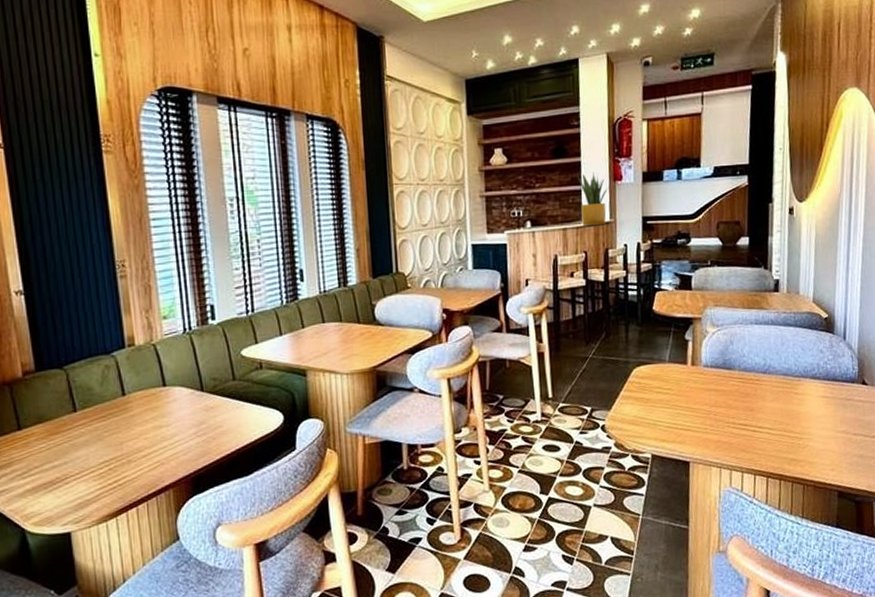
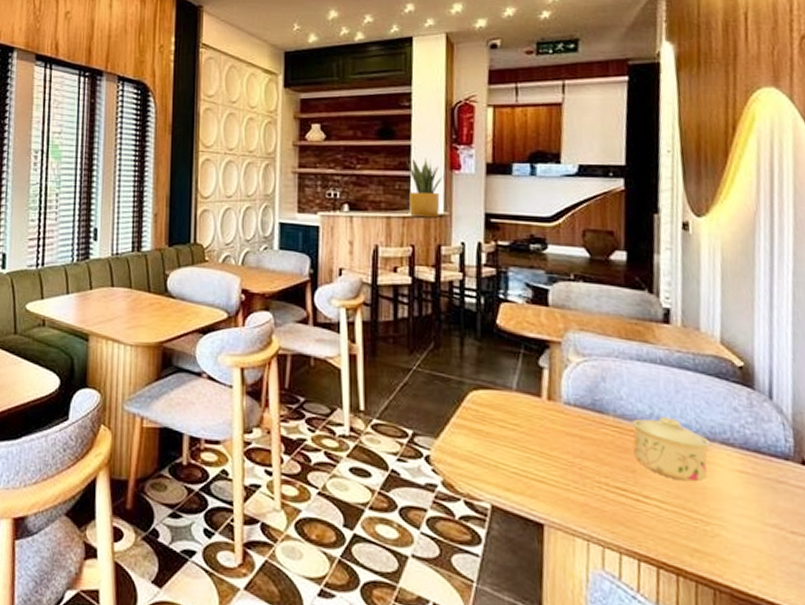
sugar bowl: none [752,365,804,411] -> present [632,417,711,482]

